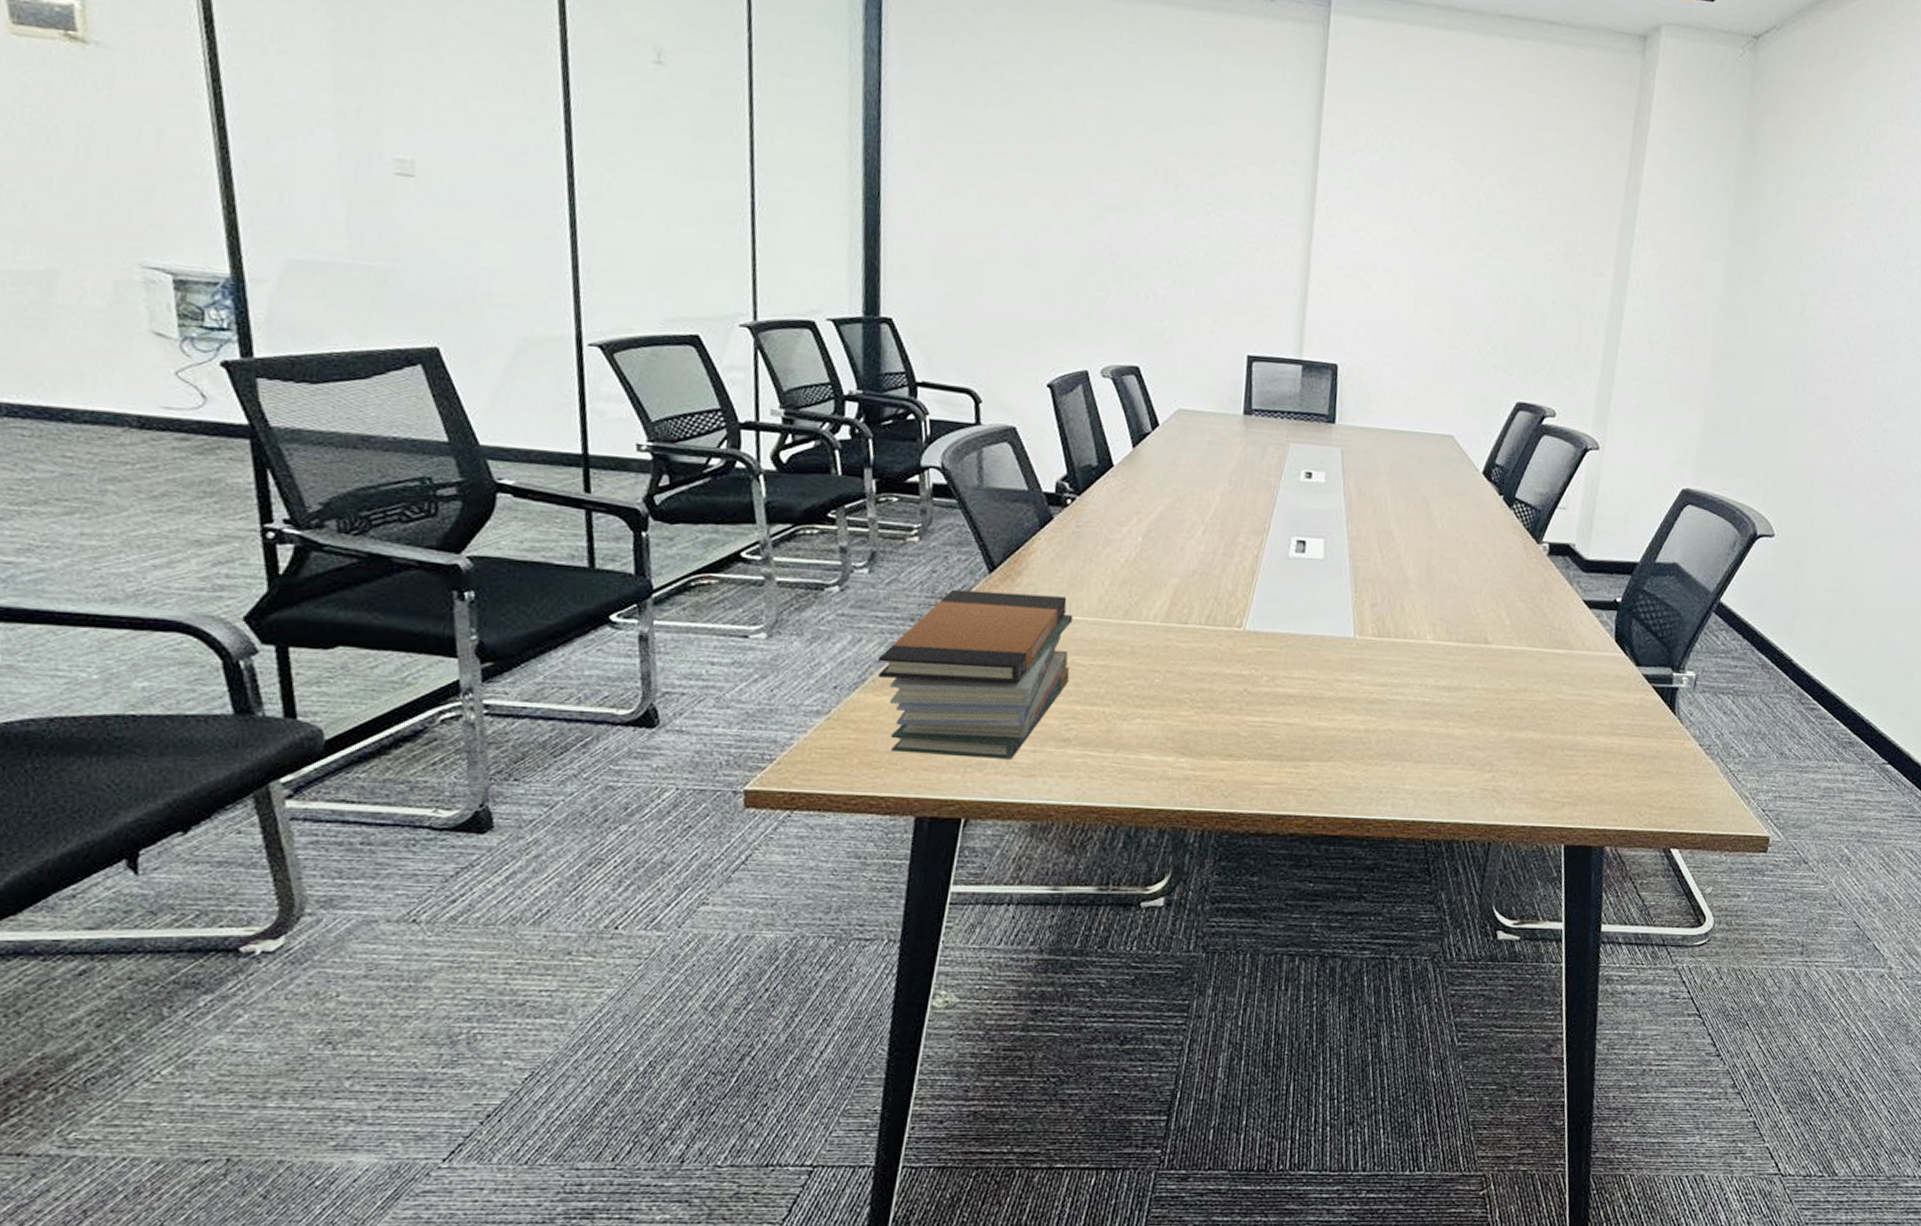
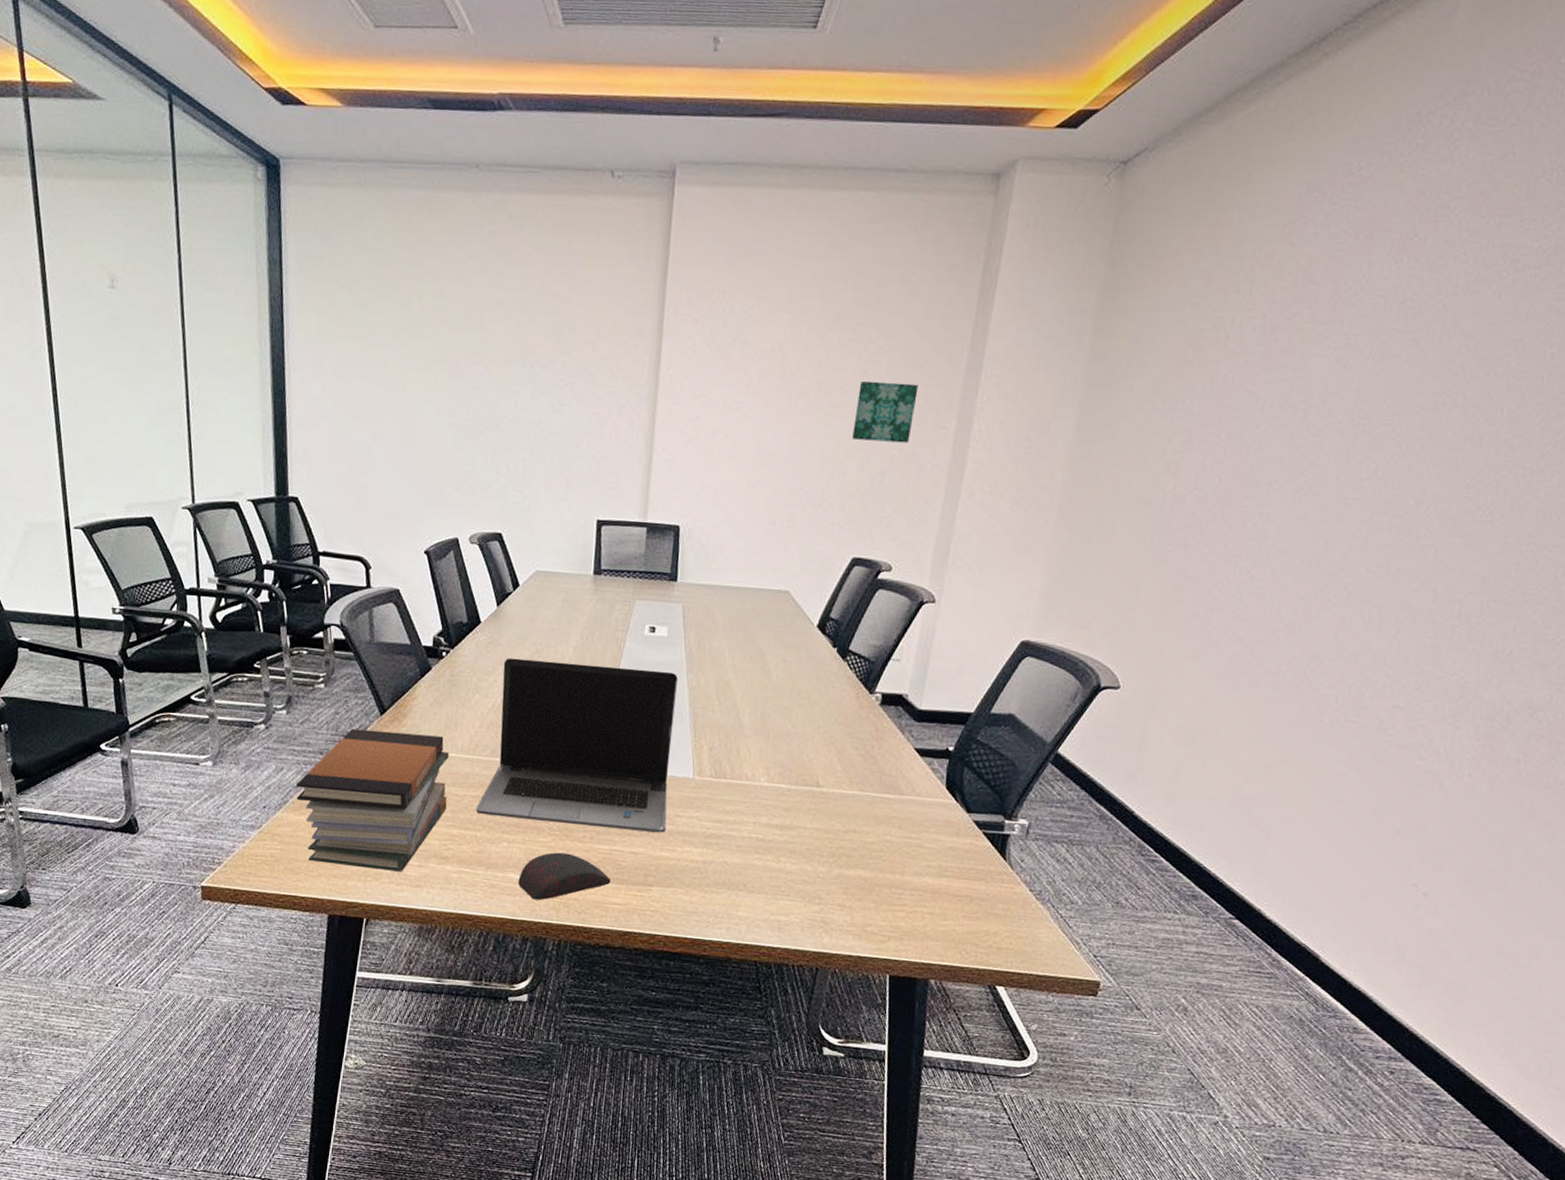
laptop computer: none [1104,506,1337,701] -> present [475,658,678,833]
computer mouse: none [1154,727,1263,785] -> present [518,852,611,900]
wall art: none [1514,224,1577,289] -> present [852,381,919,443]

